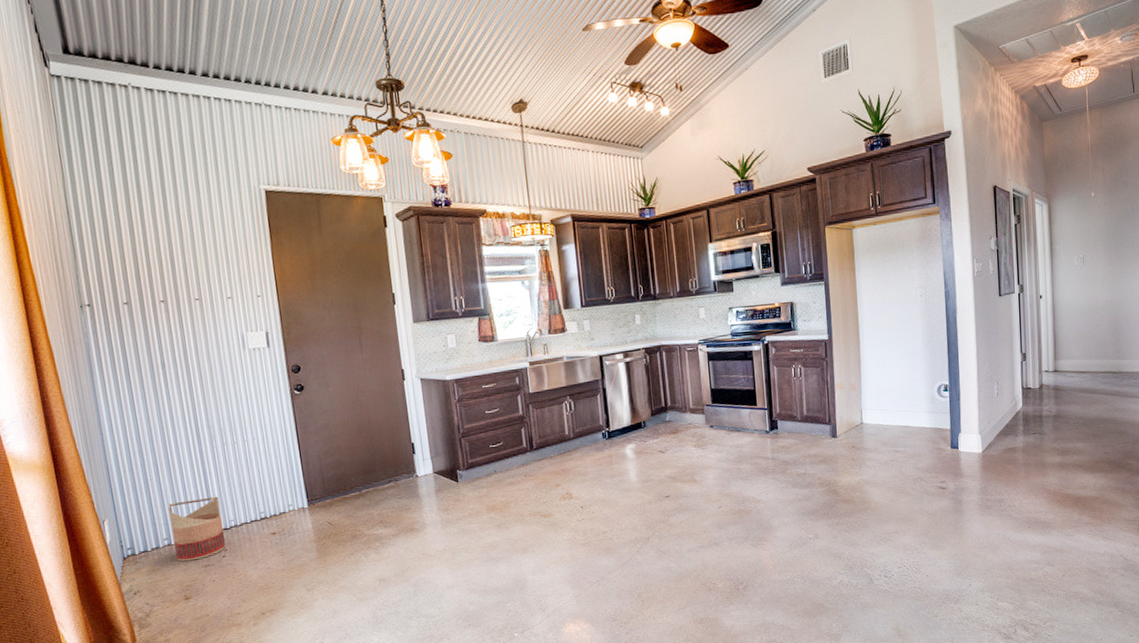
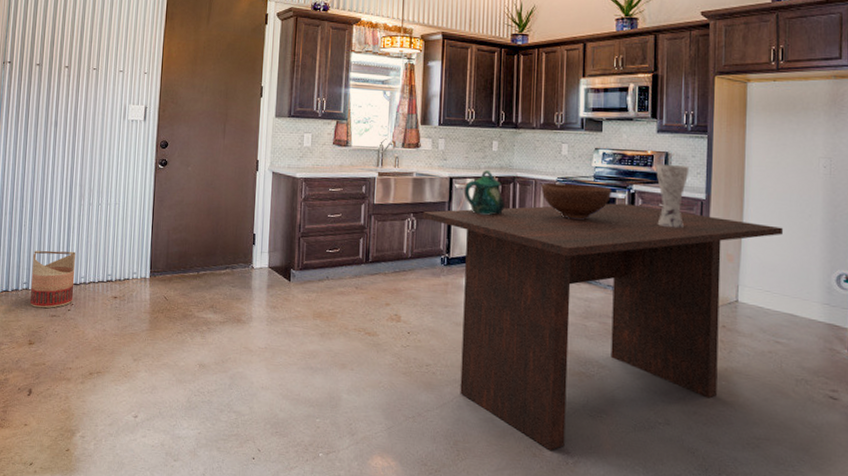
dining table: none [578,353,893,583] -> present [423,203,783,451]
ceramic pitcher: none [614,343,655,387] -> present [463,169,505,216]
fruit bowl: none [685,341,749,377] -> present [541,182,612,220]
vase: none [784,312,812,369] -> present [656,164,690,228]

